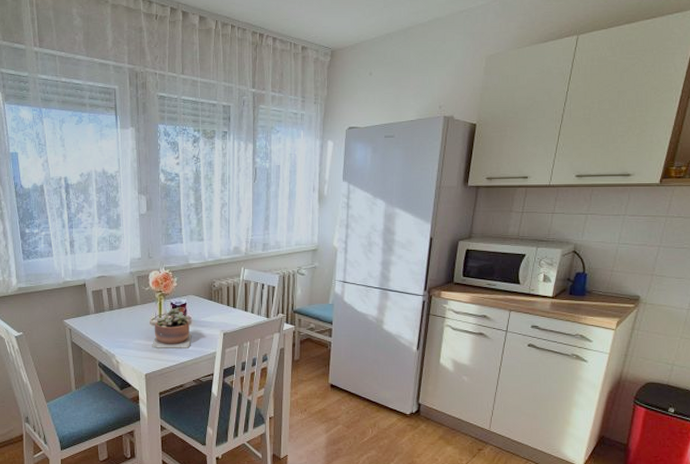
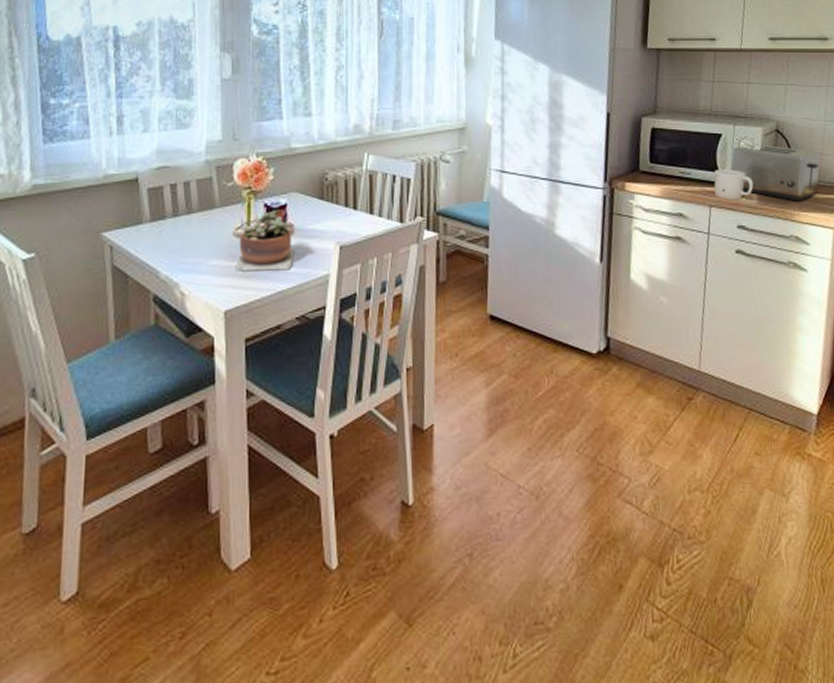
mug: none [514,281,548,306] -> present [713,168,754,200]
toaster: none [530,262,611,308] -> present [730,144,821,201]

